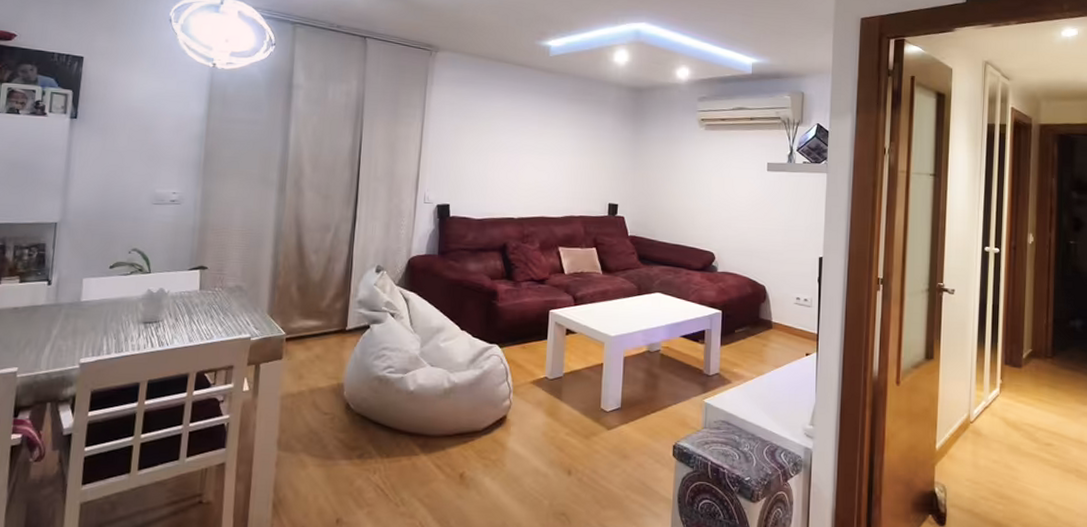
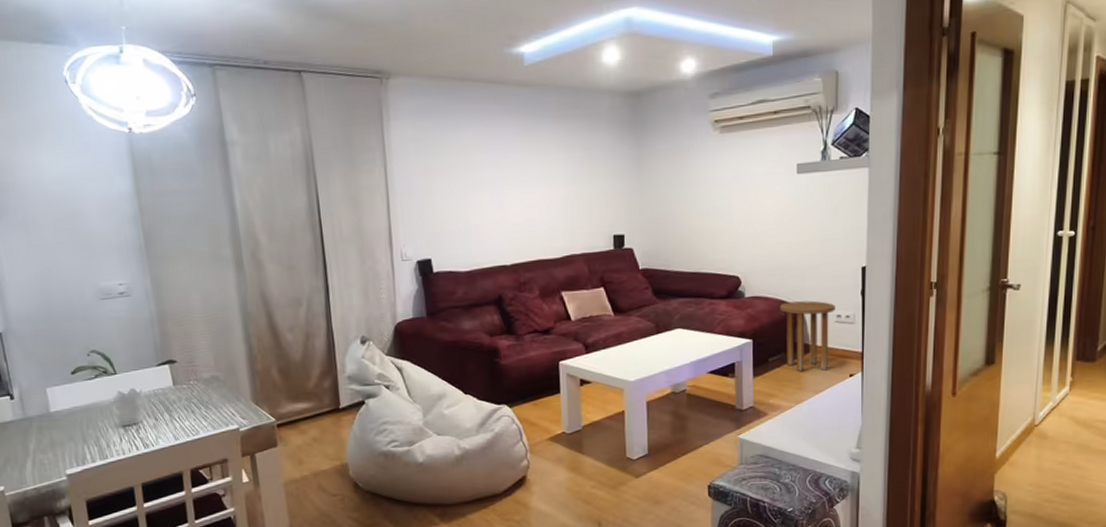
side table: none [747,280,795,347] -> present [779,300,835,372]

